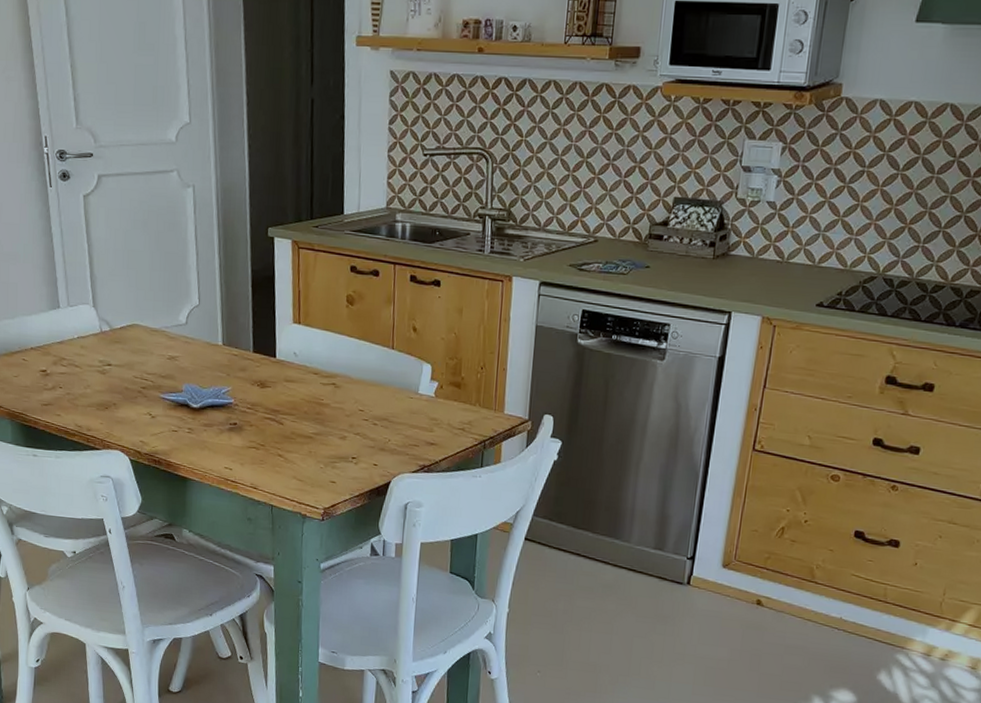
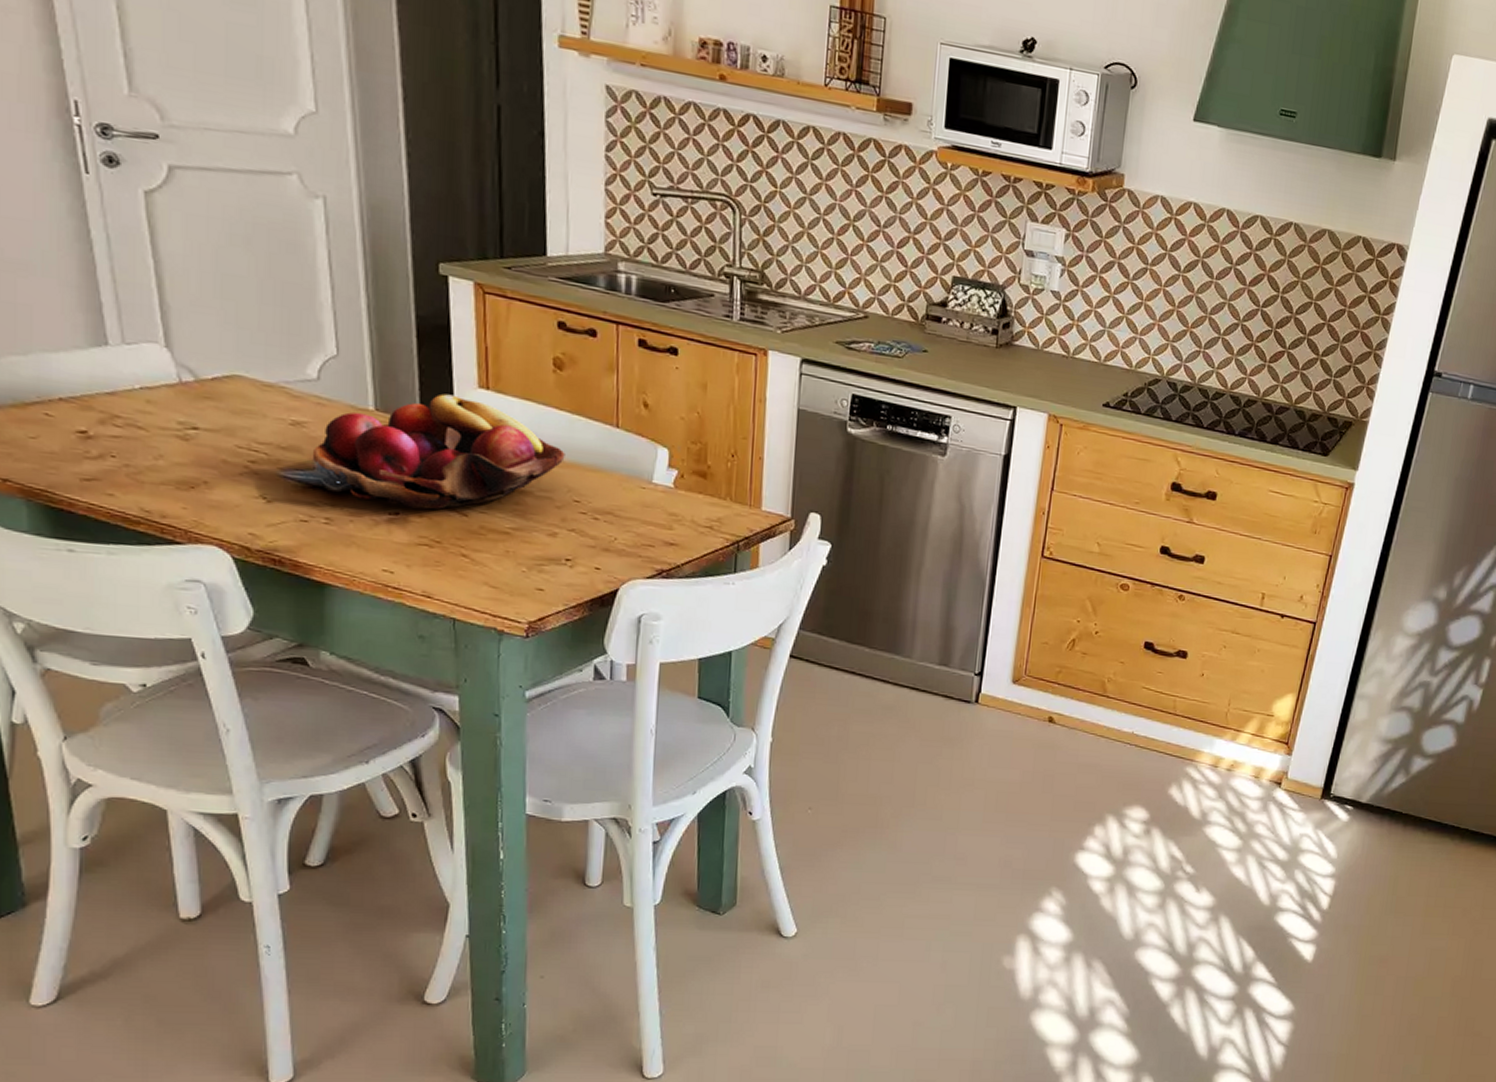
fruit basket: none [181,329,354,420] -> present [312,393,565,510]

